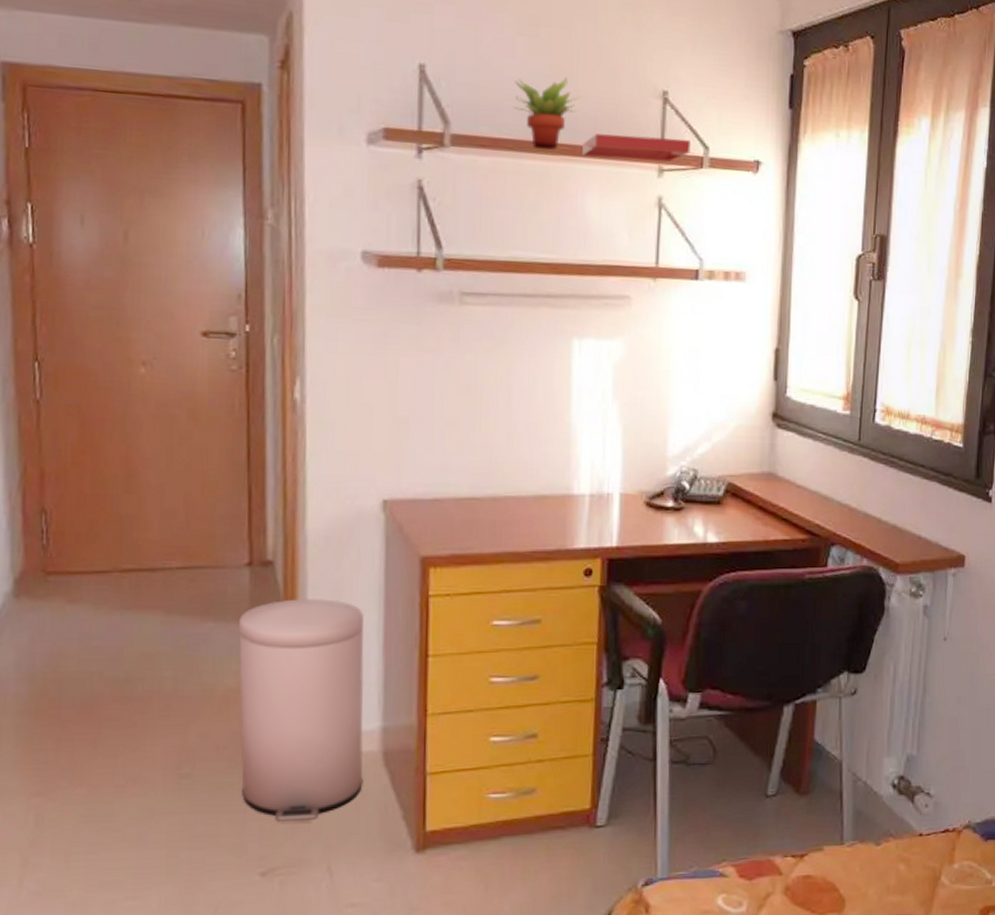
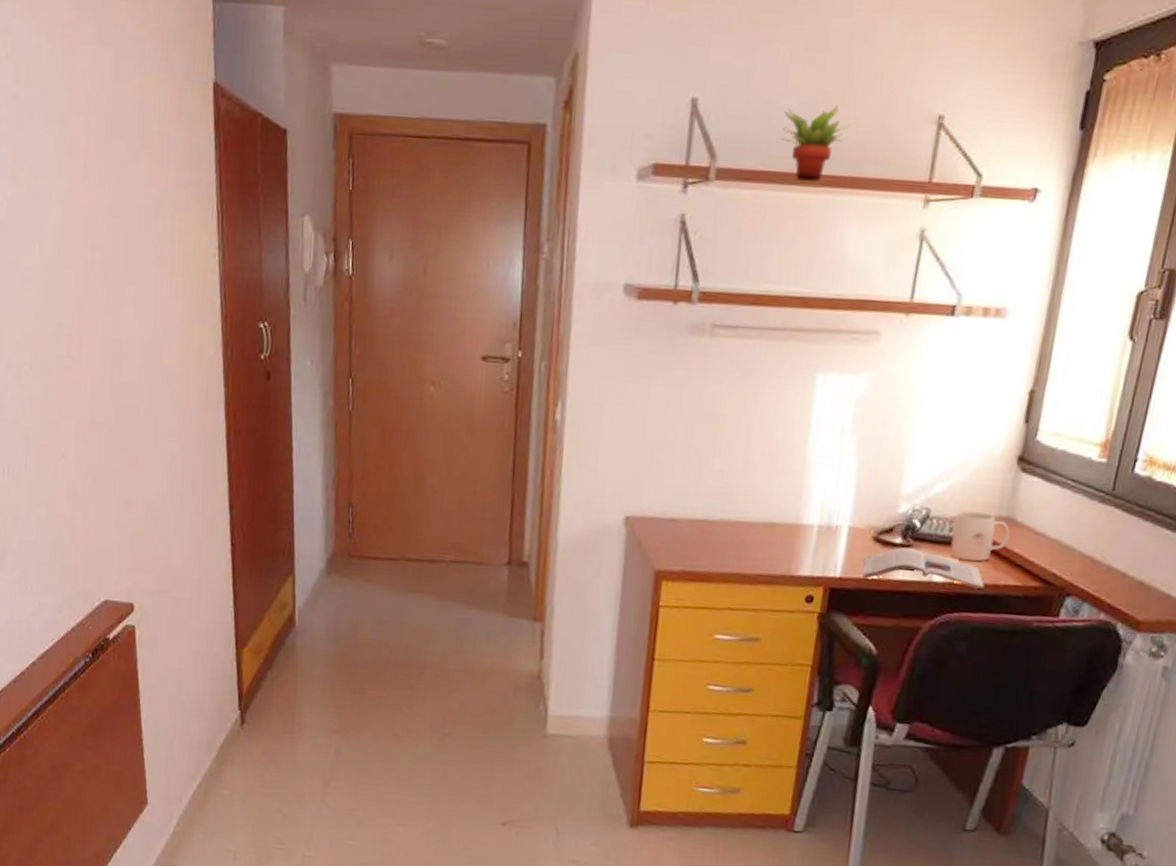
pedal bin: present [239,599,364,822] -> none [491,597,601,787]
decorative box: present [582,133,691,162] -> none [846,163,963,191]
magazine: none [638,509,756,547] -> present [862,547,984,589]
mug: none [720,470,773,519] -> present [950,511,1010,562]

